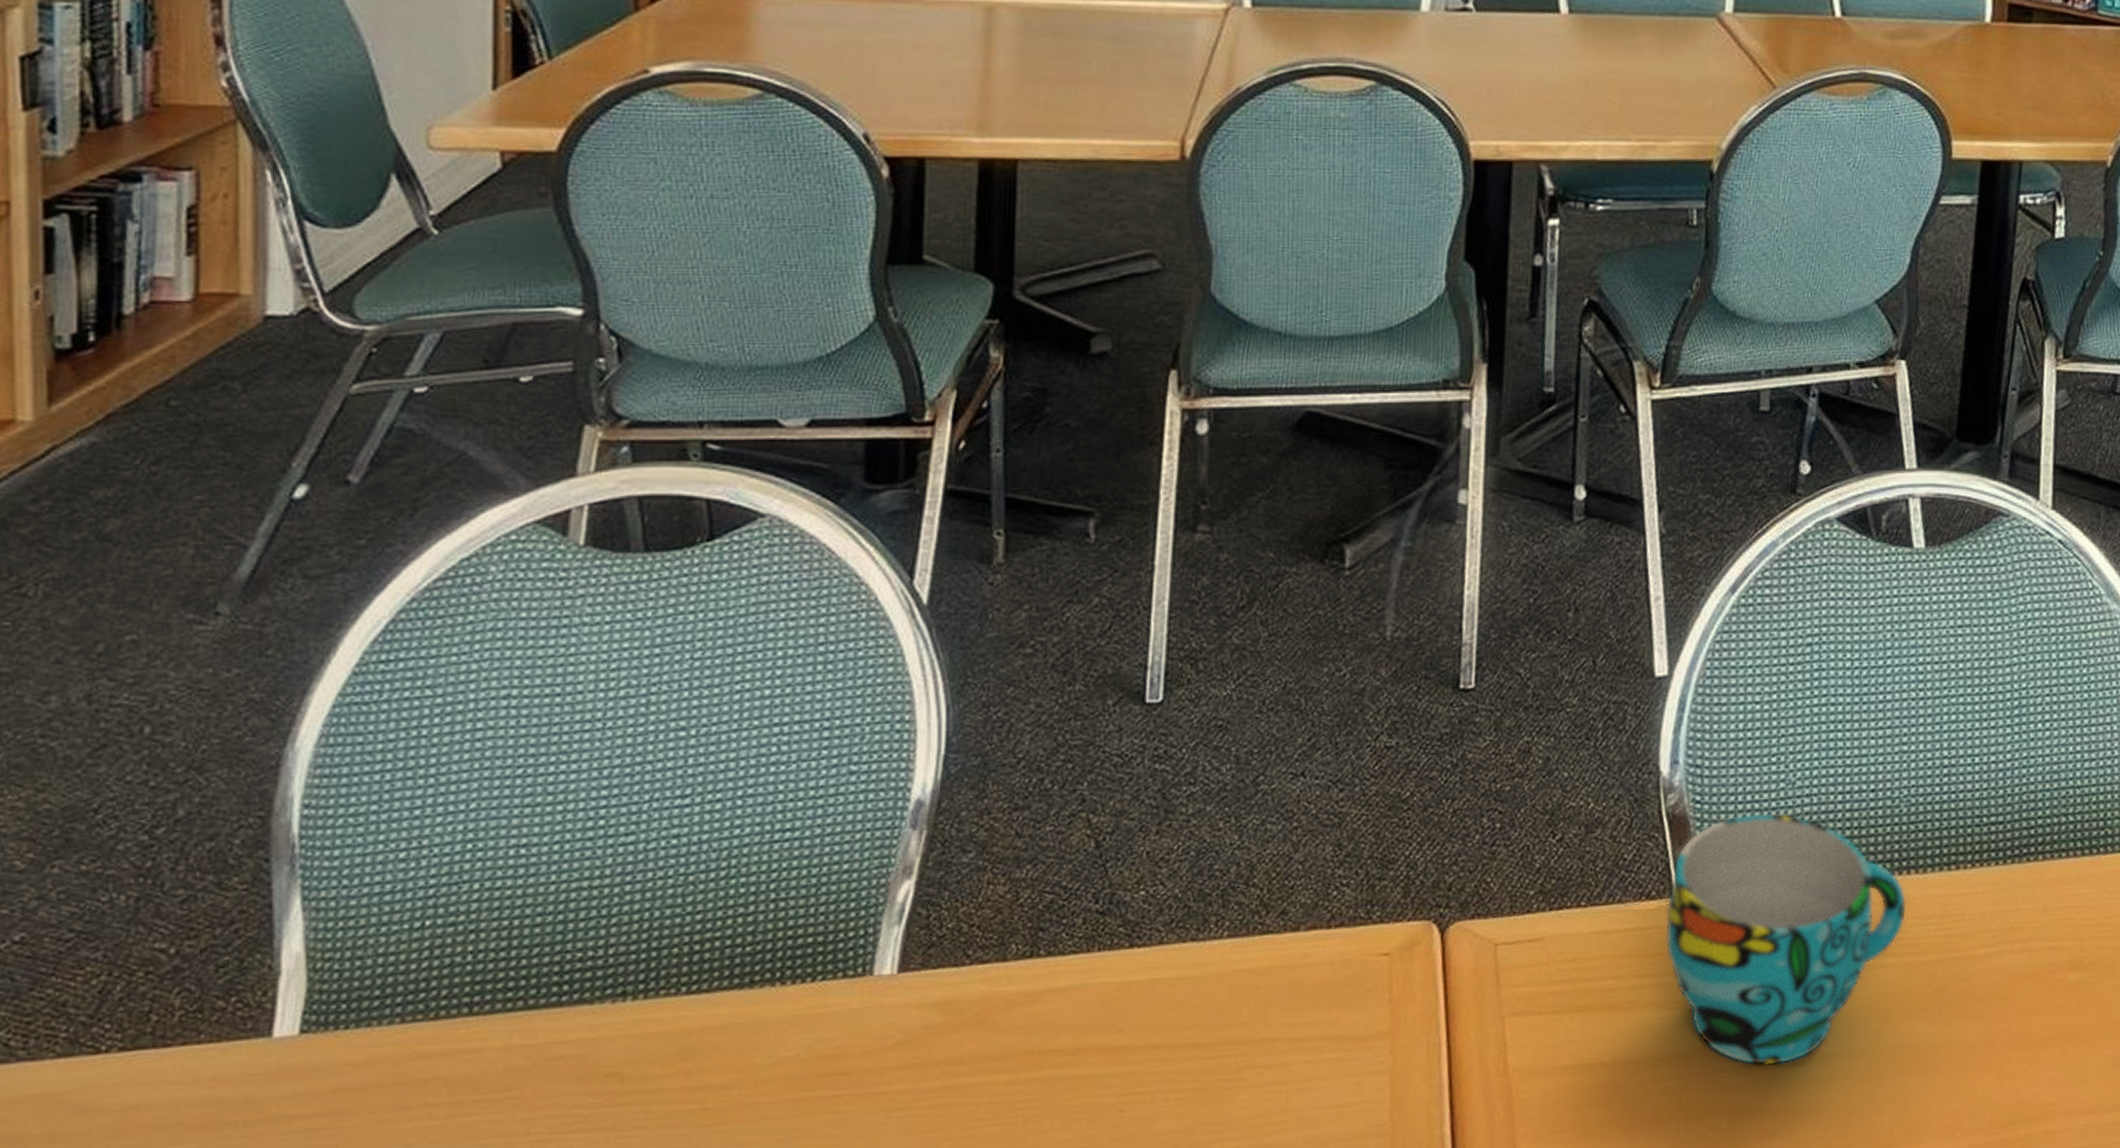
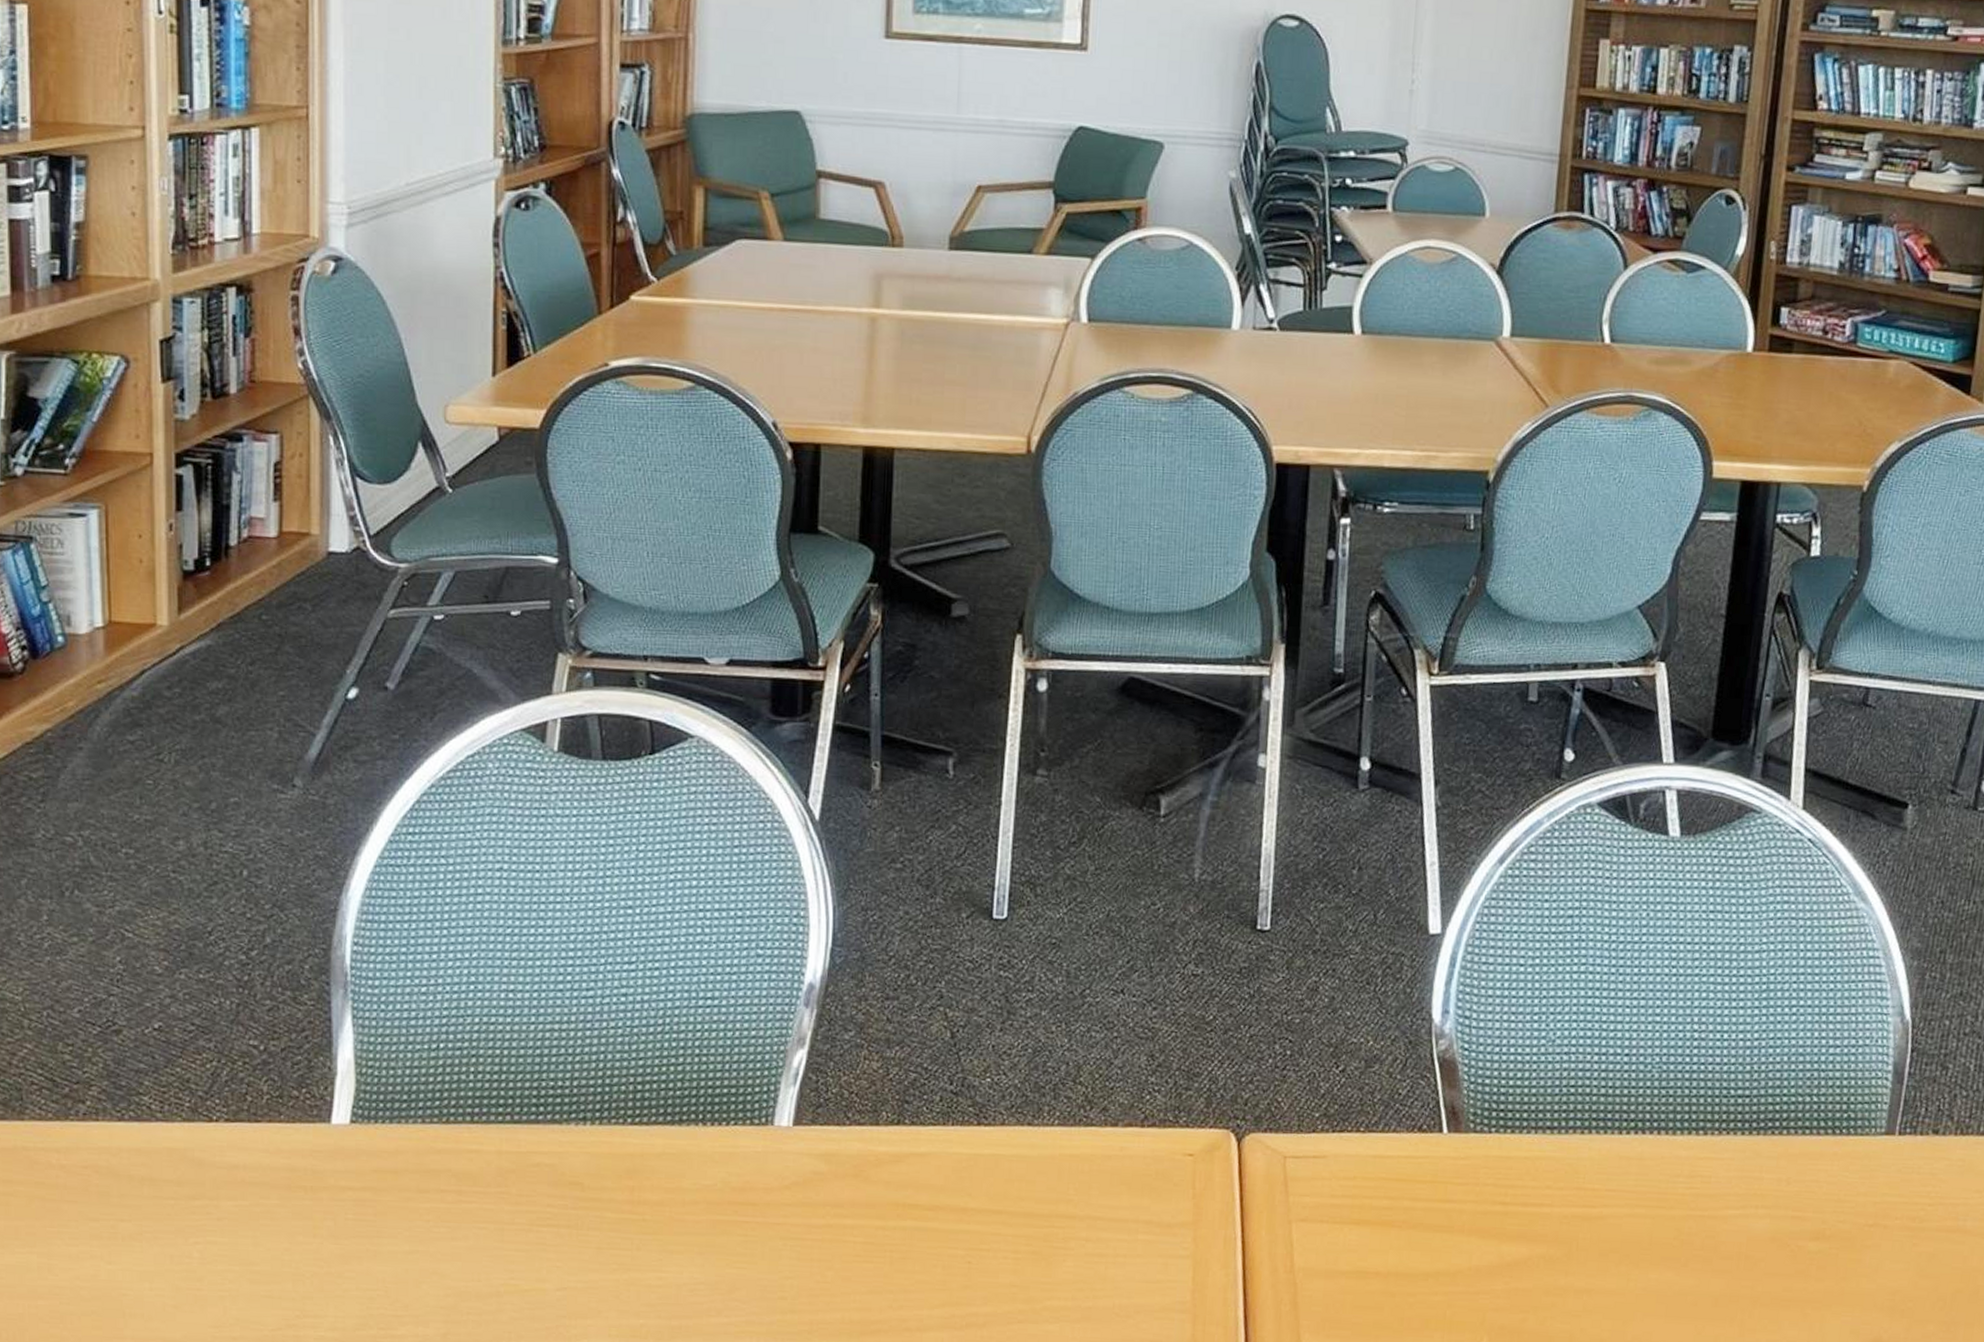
cup: present [1665,813,1907,1066] -> none [1434,1064,1657,1293]

